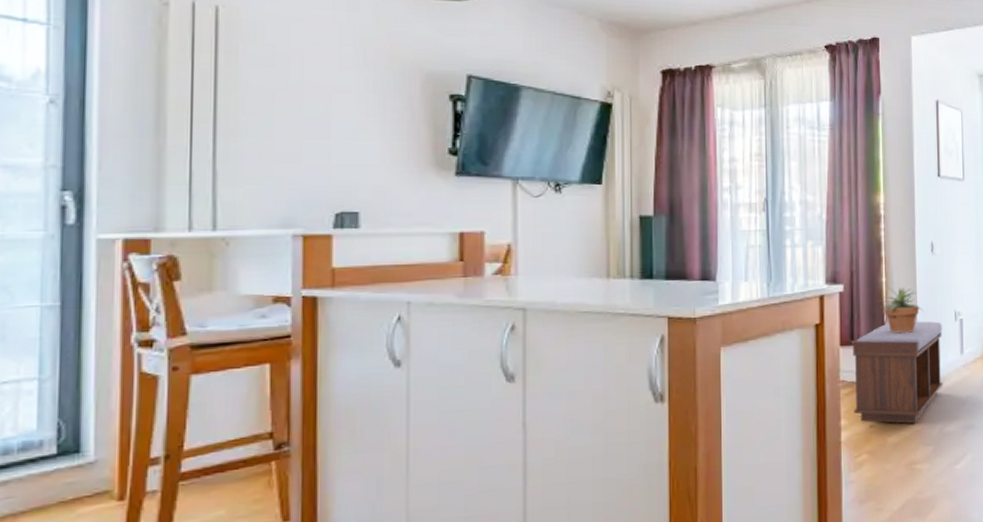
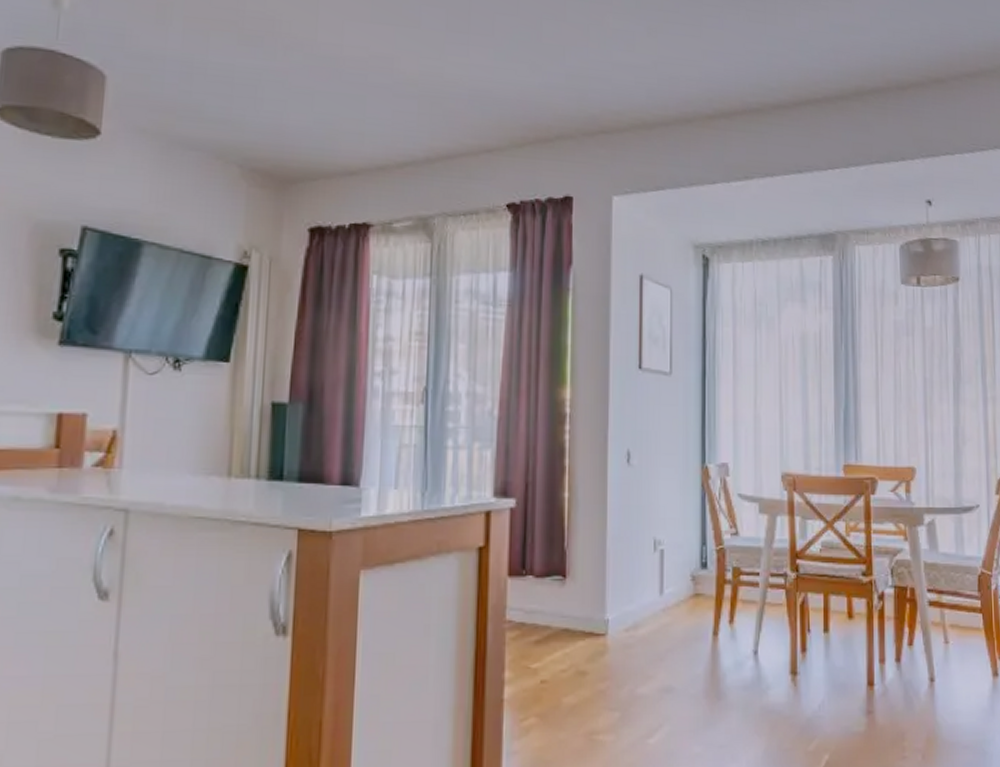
bench: present [852,321,943,424] -> none [521,549,637,682]
potted plant: present [879,286,924,334] -> none [559,503,615,564]

